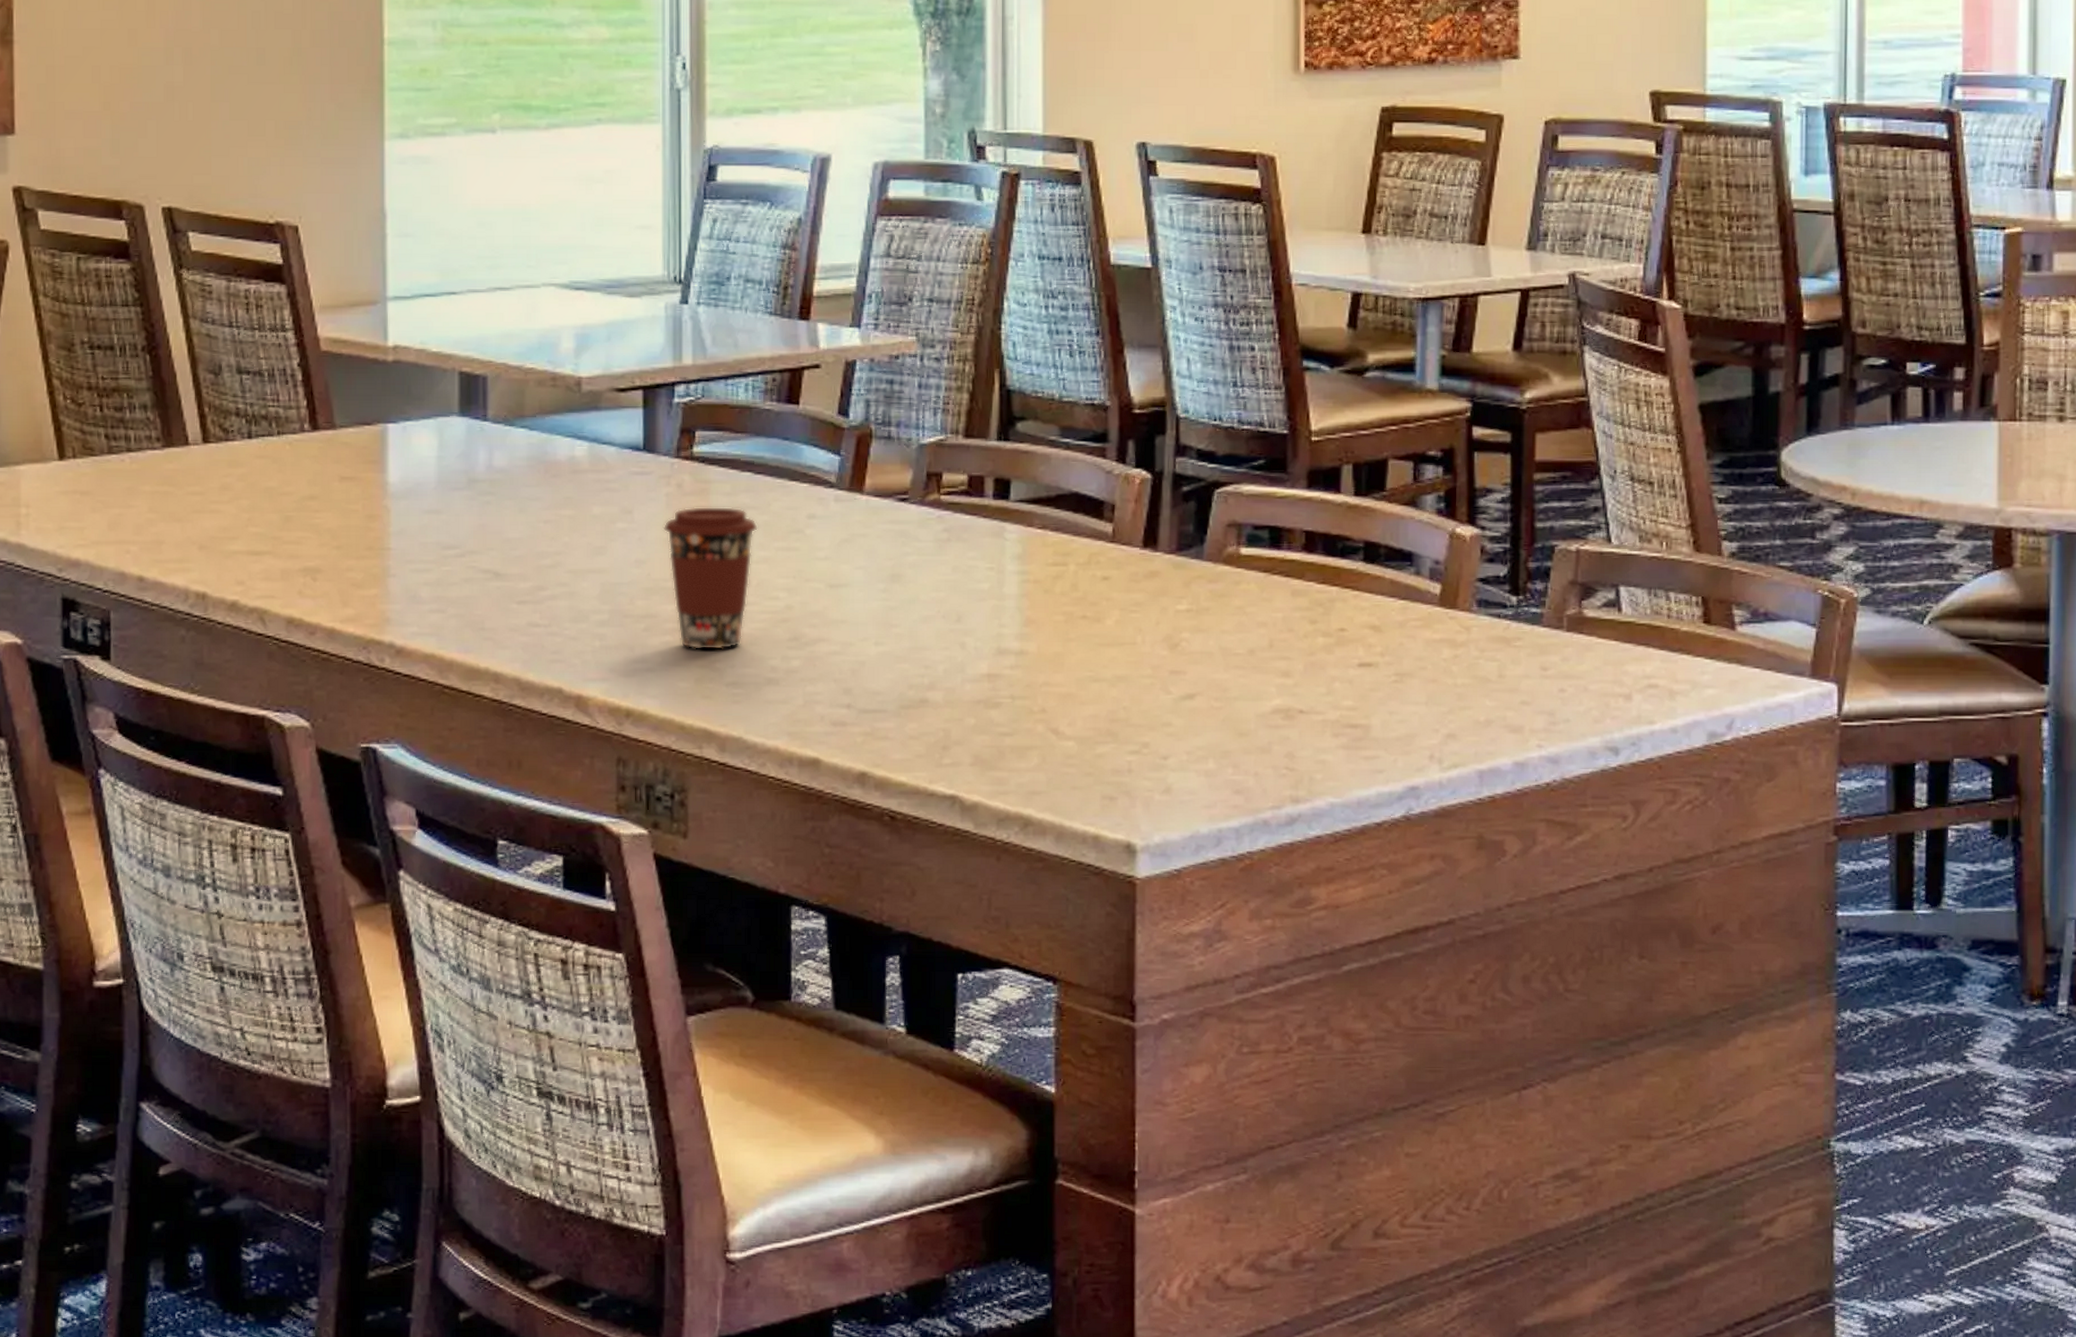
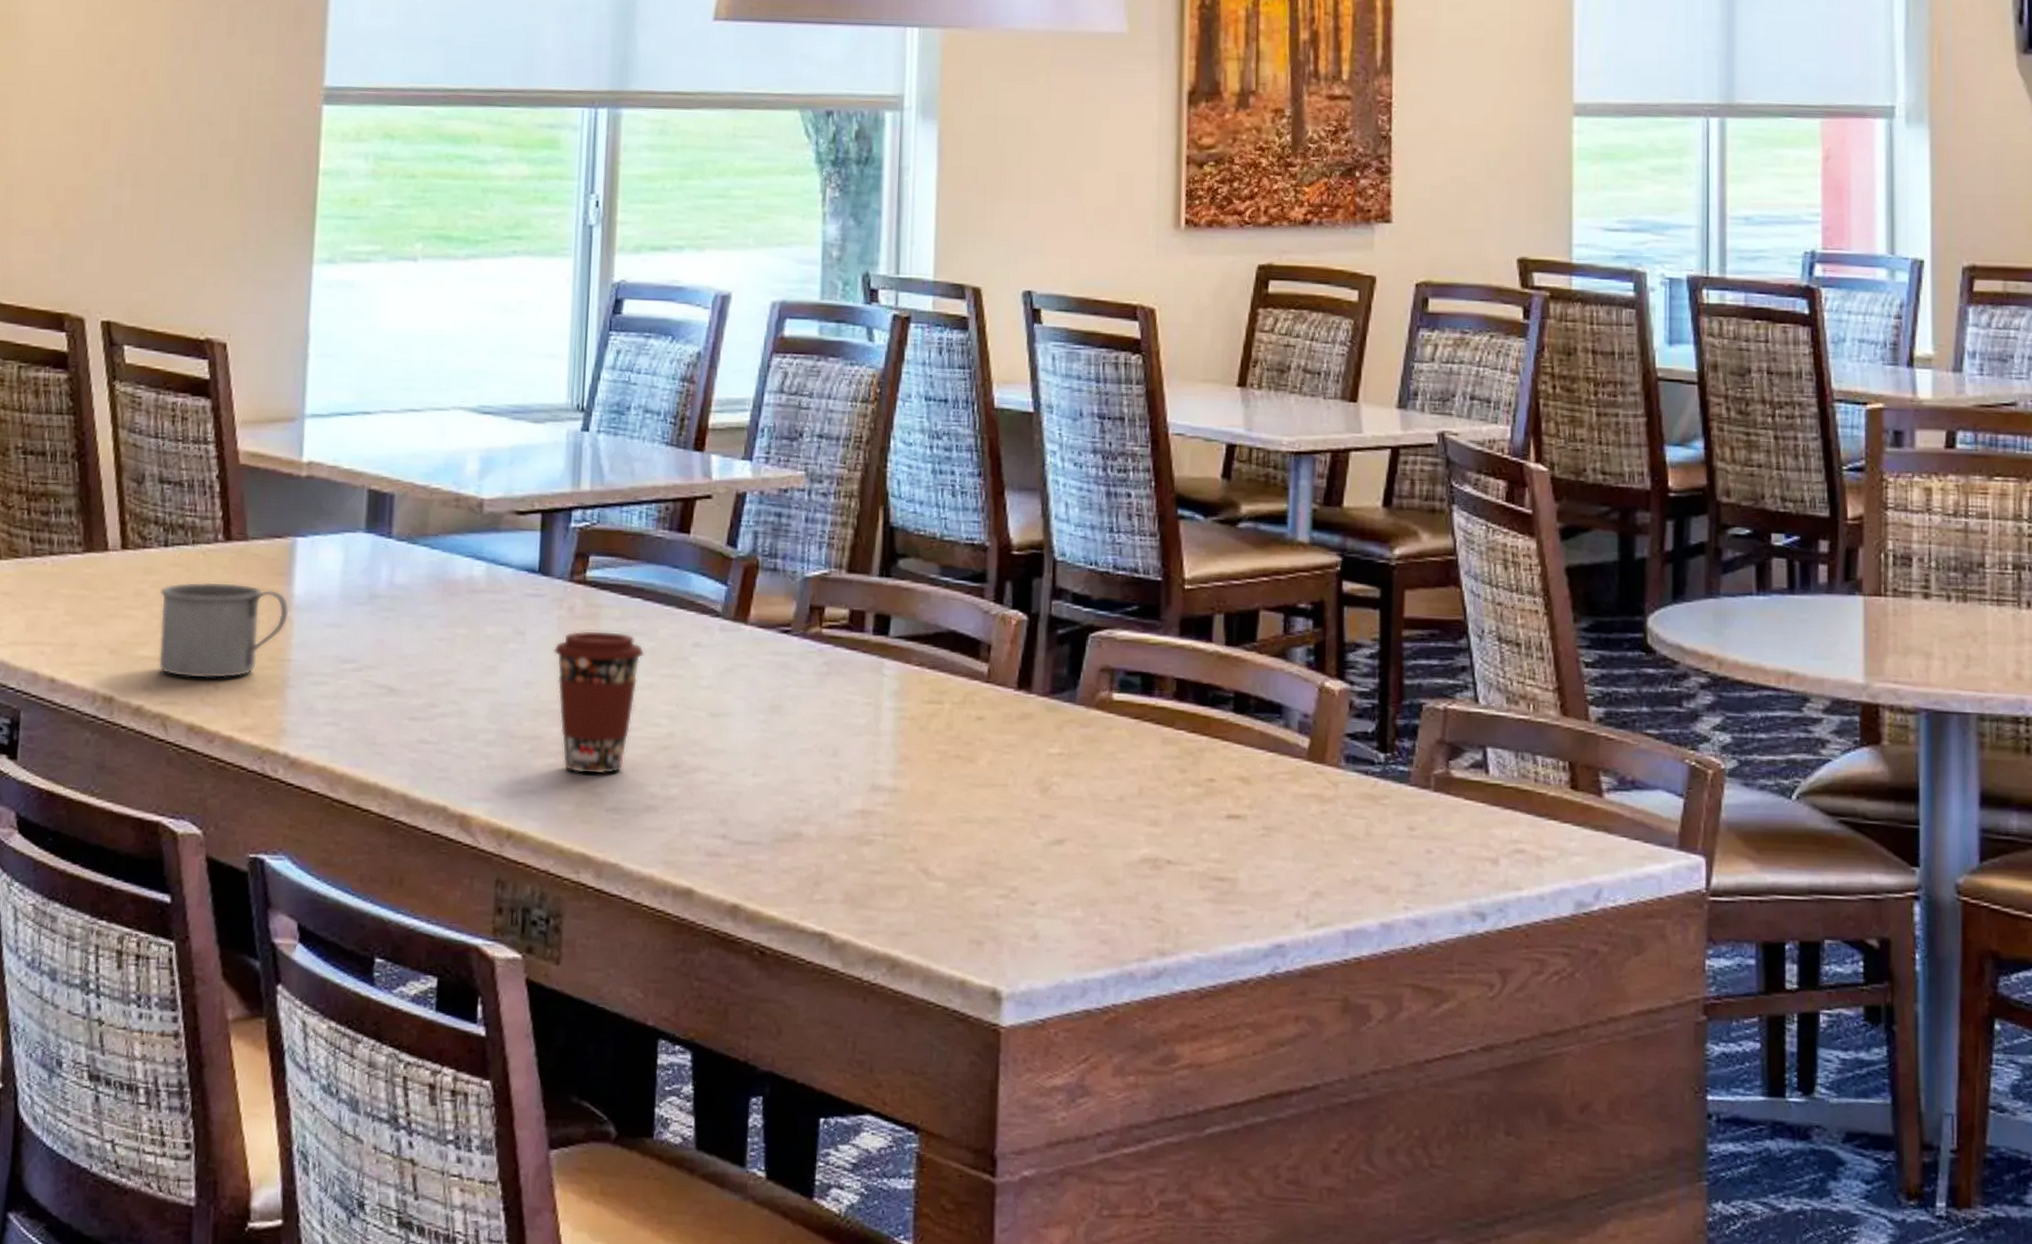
mug: none [247,473,384,570] -> present [158,582,289,679]

